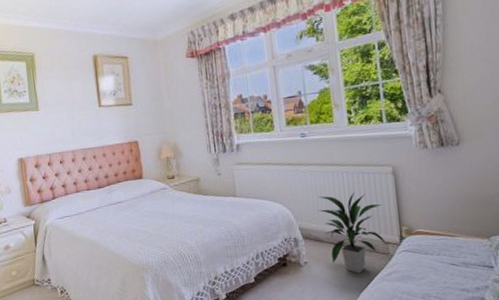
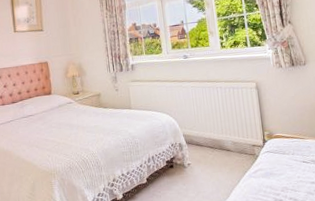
indoor plant: present [318,191,388,274] -> none [198,103,254,172]

